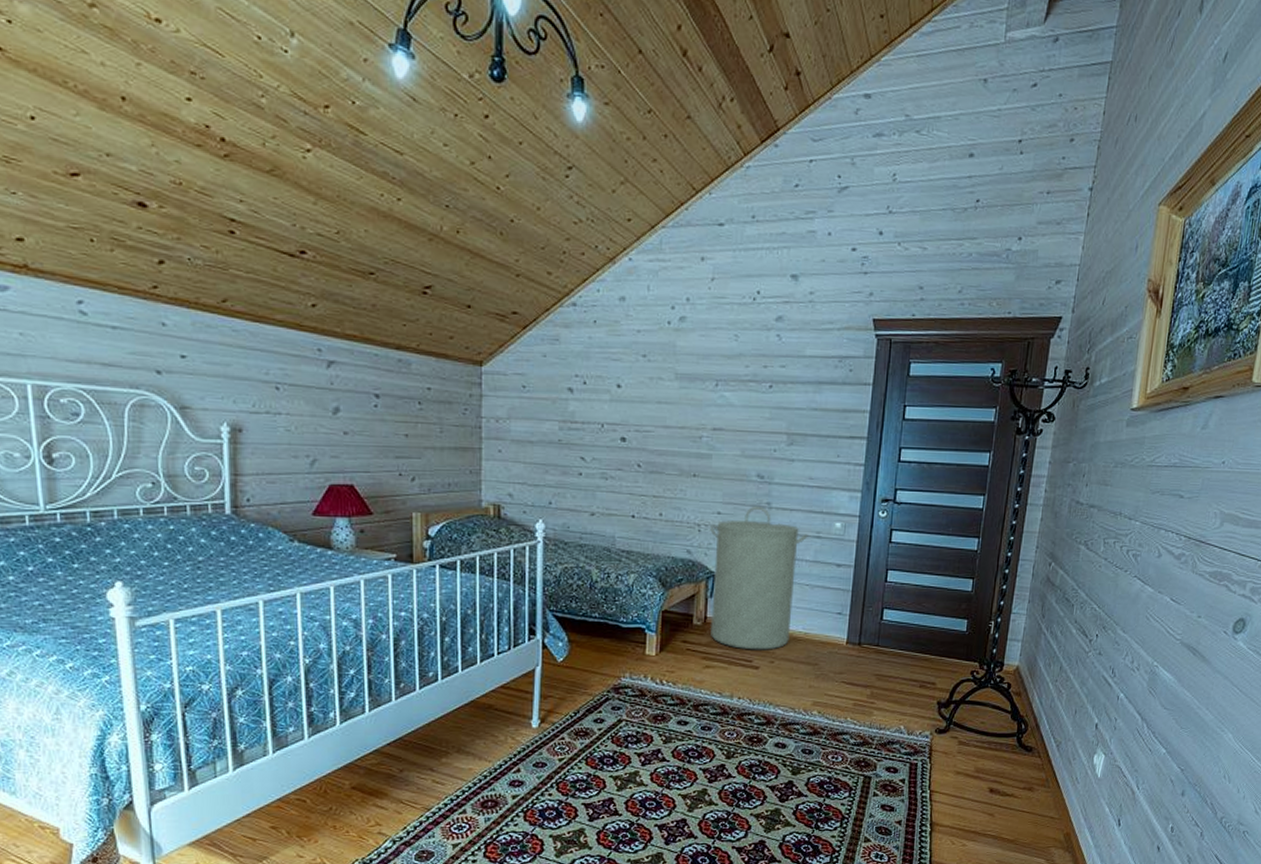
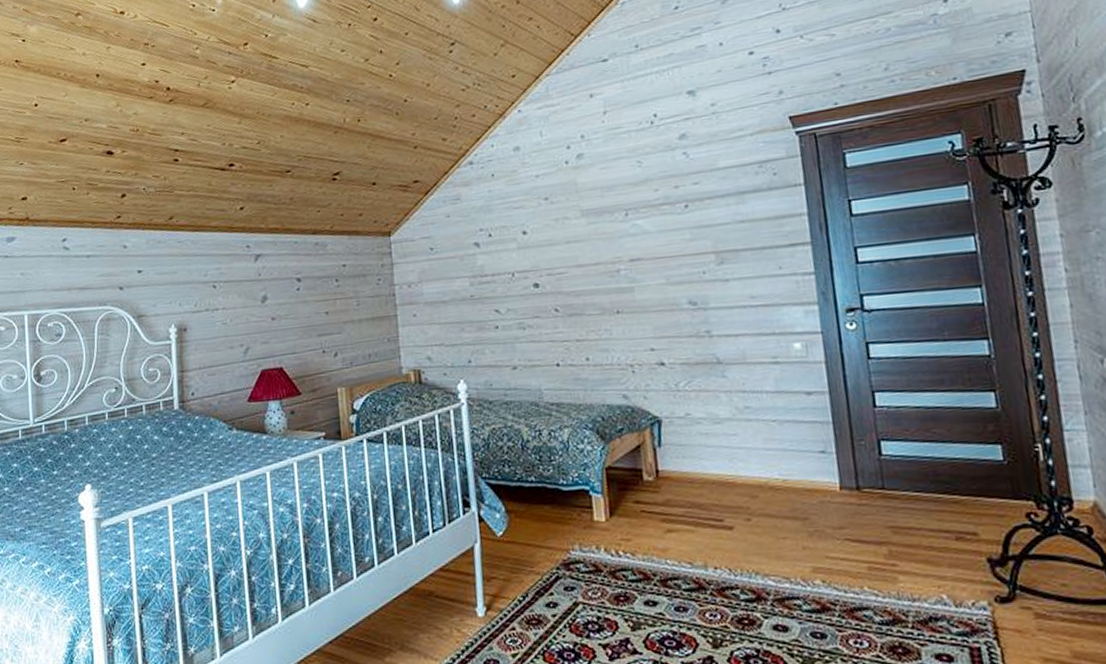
laundry hamper: present [710,505,808,650] -> none [645,335,765,507]

